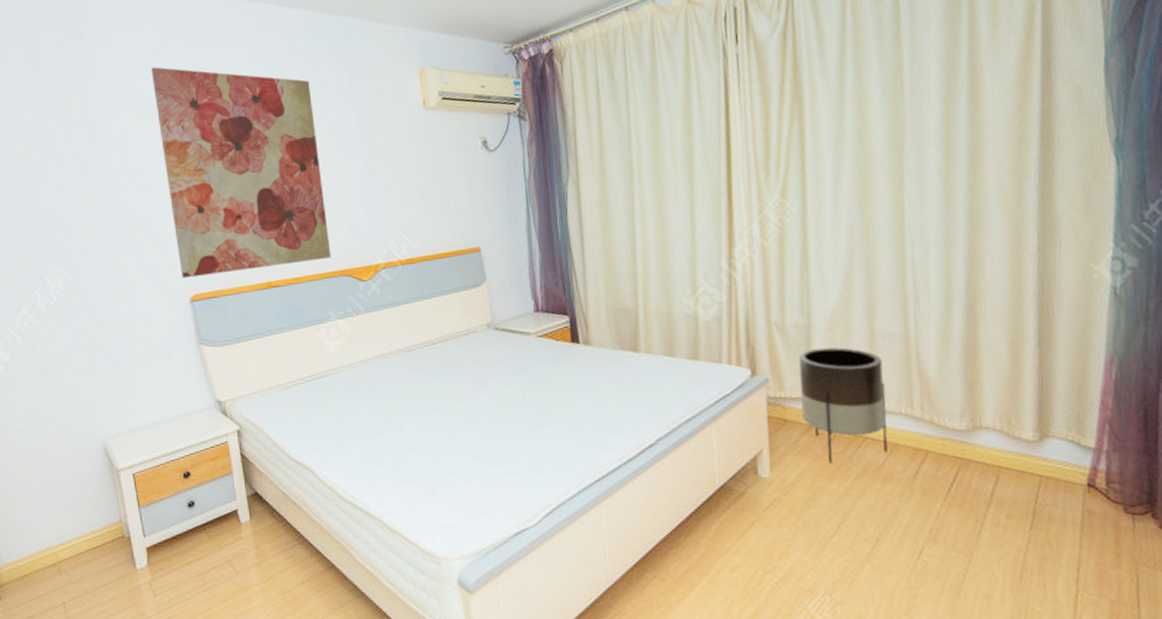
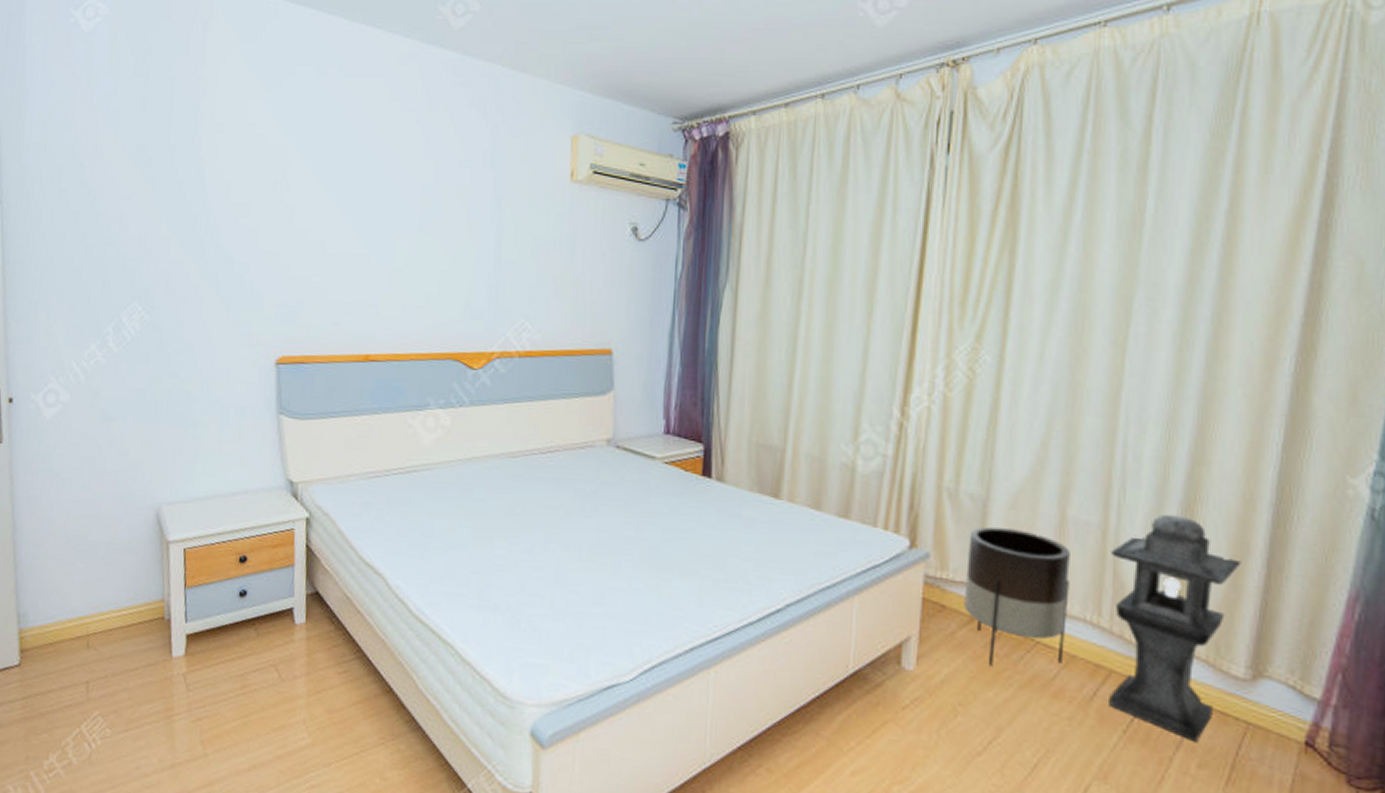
wall art: present [151,67,332,279] -> none [270,94,446,338]
lantern: none [913,316,1018,499] -> present [1109,514,1241,743]

